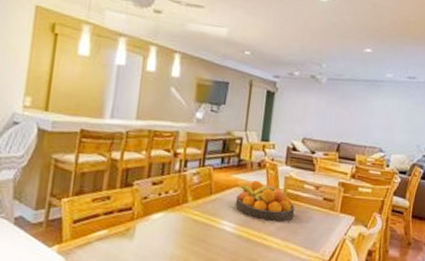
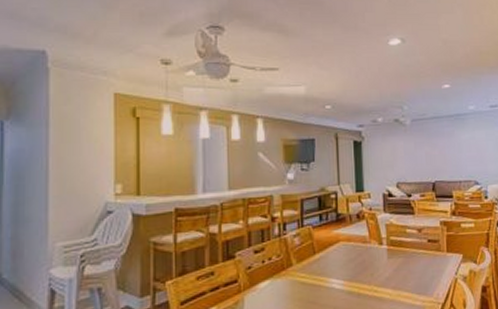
fruit bowl: present [235,181,295,222] -> none [339,233,402,272]

